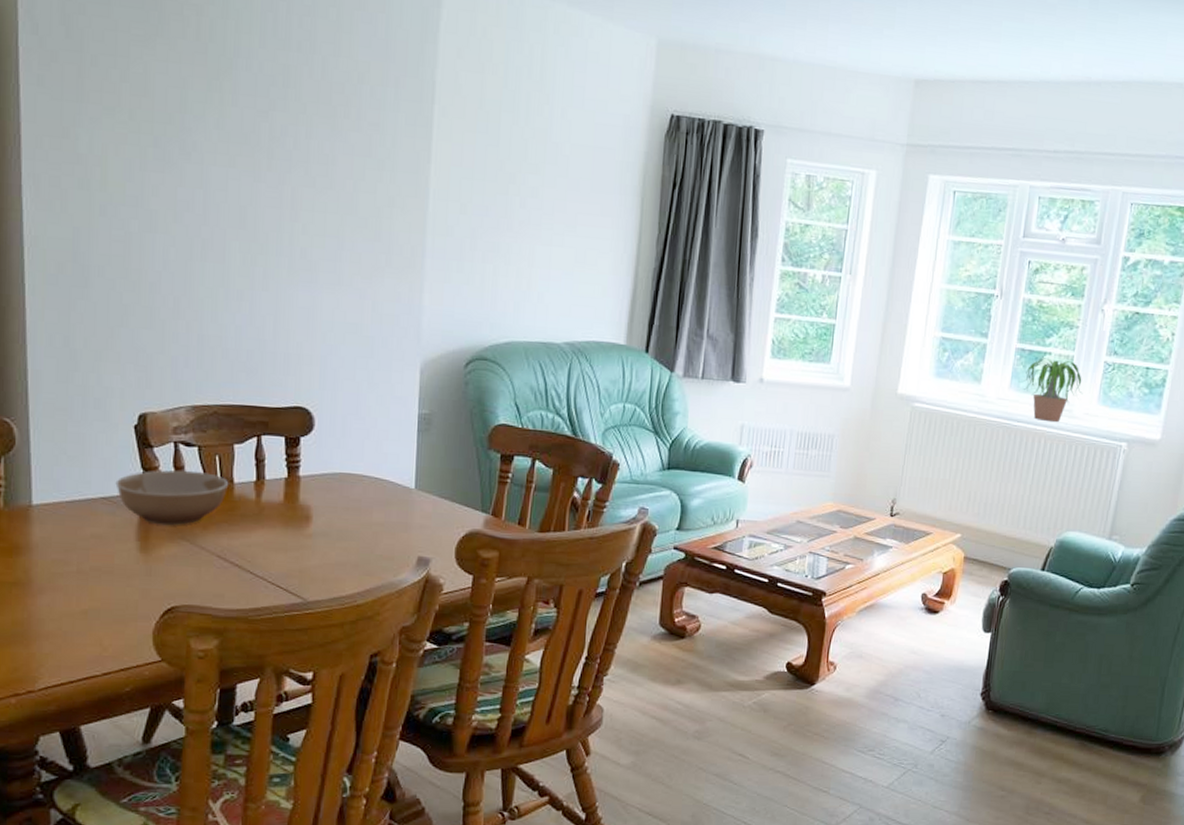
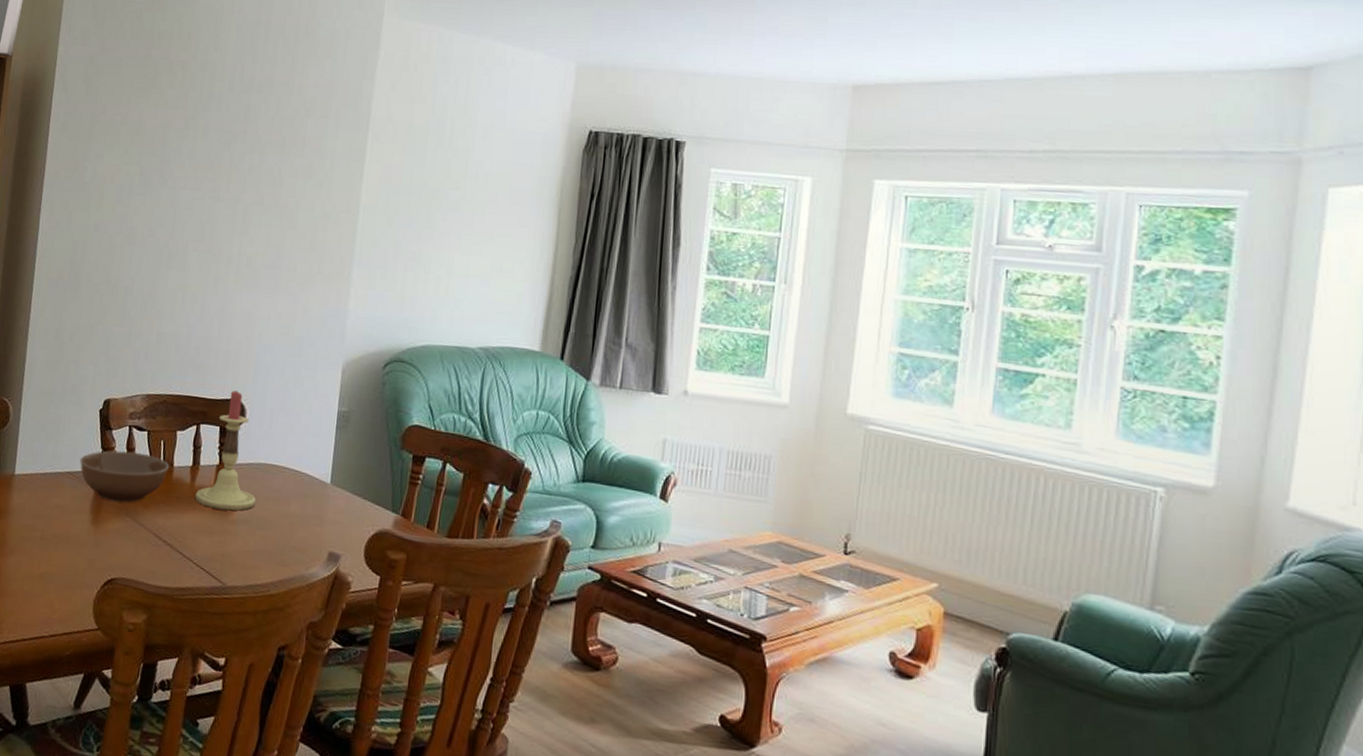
candlestick: none [263,397,334,525] -> present [195,390,256,511]
potted plant: present [1018,358,1083,423] -> none [1003,380,1094,458]

